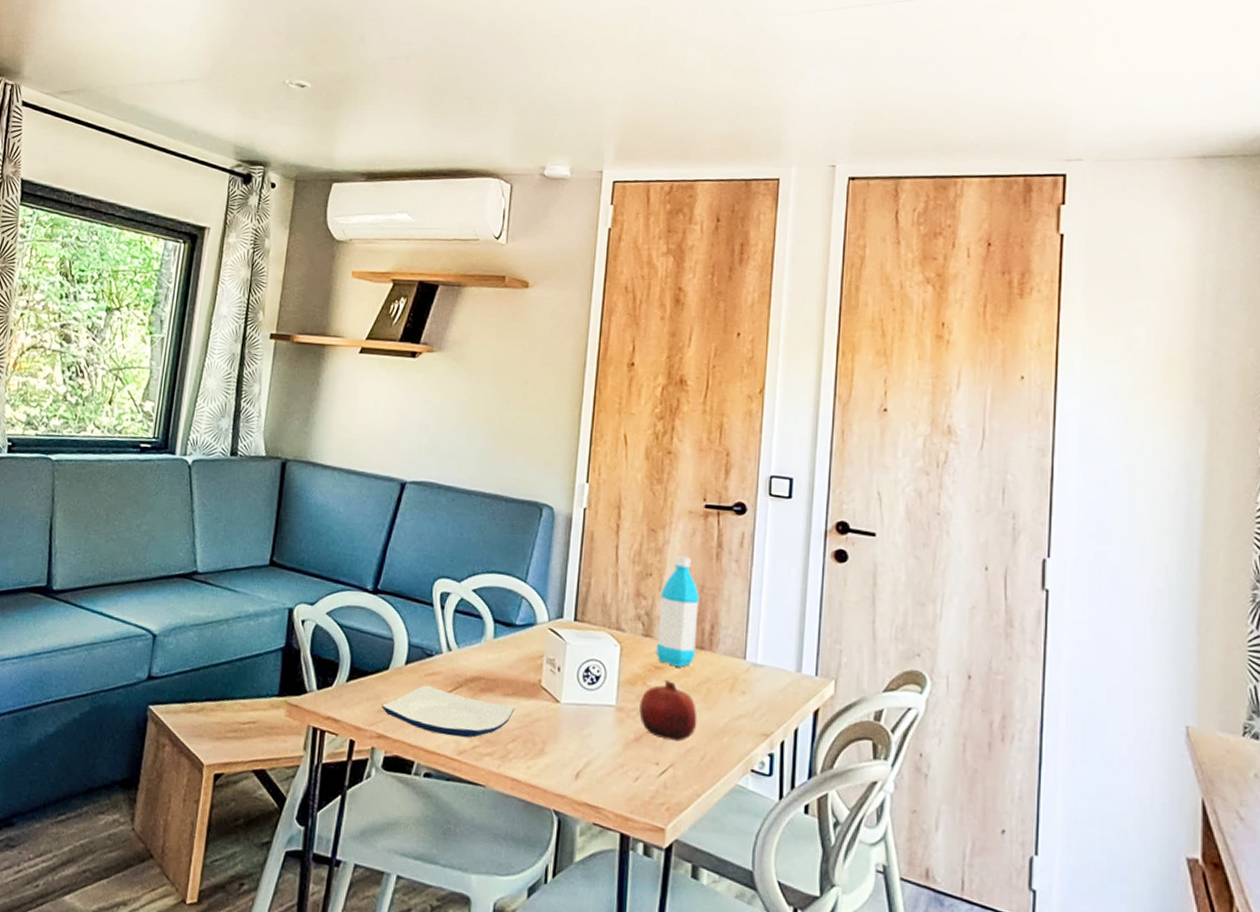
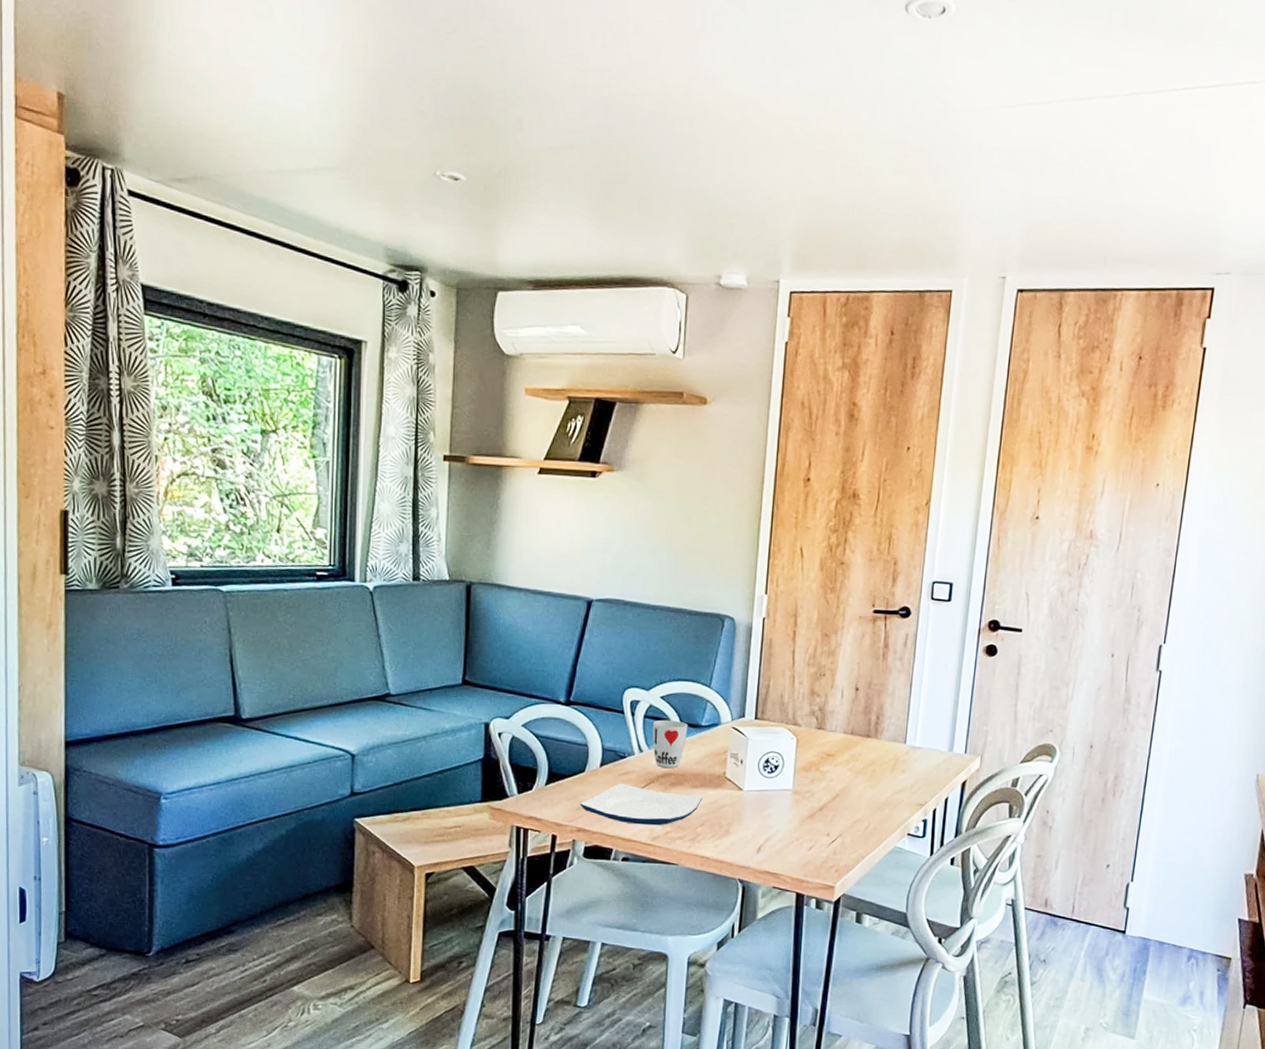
cup: none [462,615,501,671] -> present [652,719,688,768]
fruit: present [639,680,697,742] -> none [813,765,863,815]
water bottle: present [656,555,699,668] -> none [828,657,867,754]

